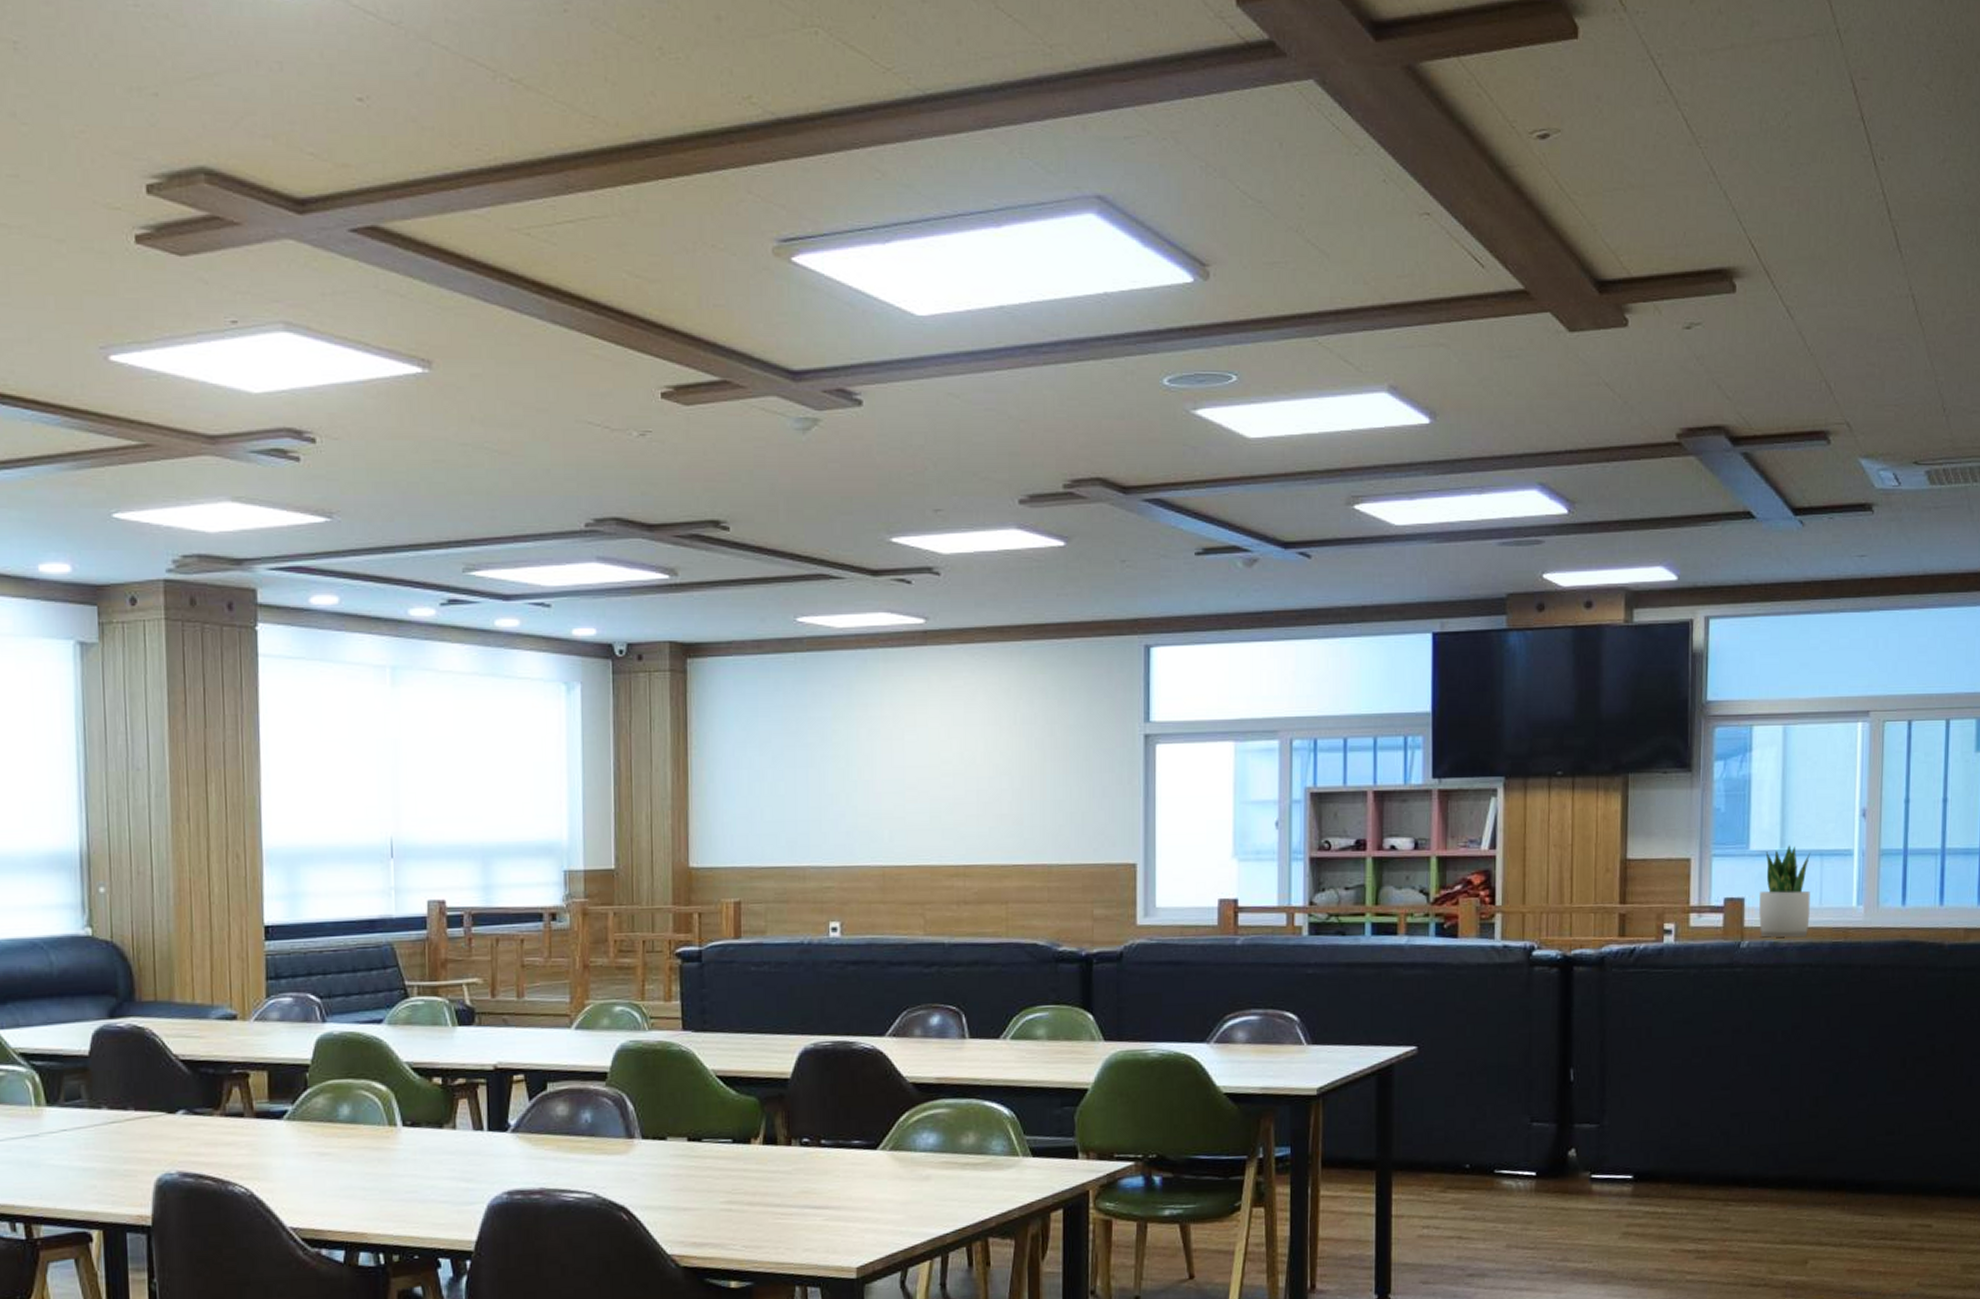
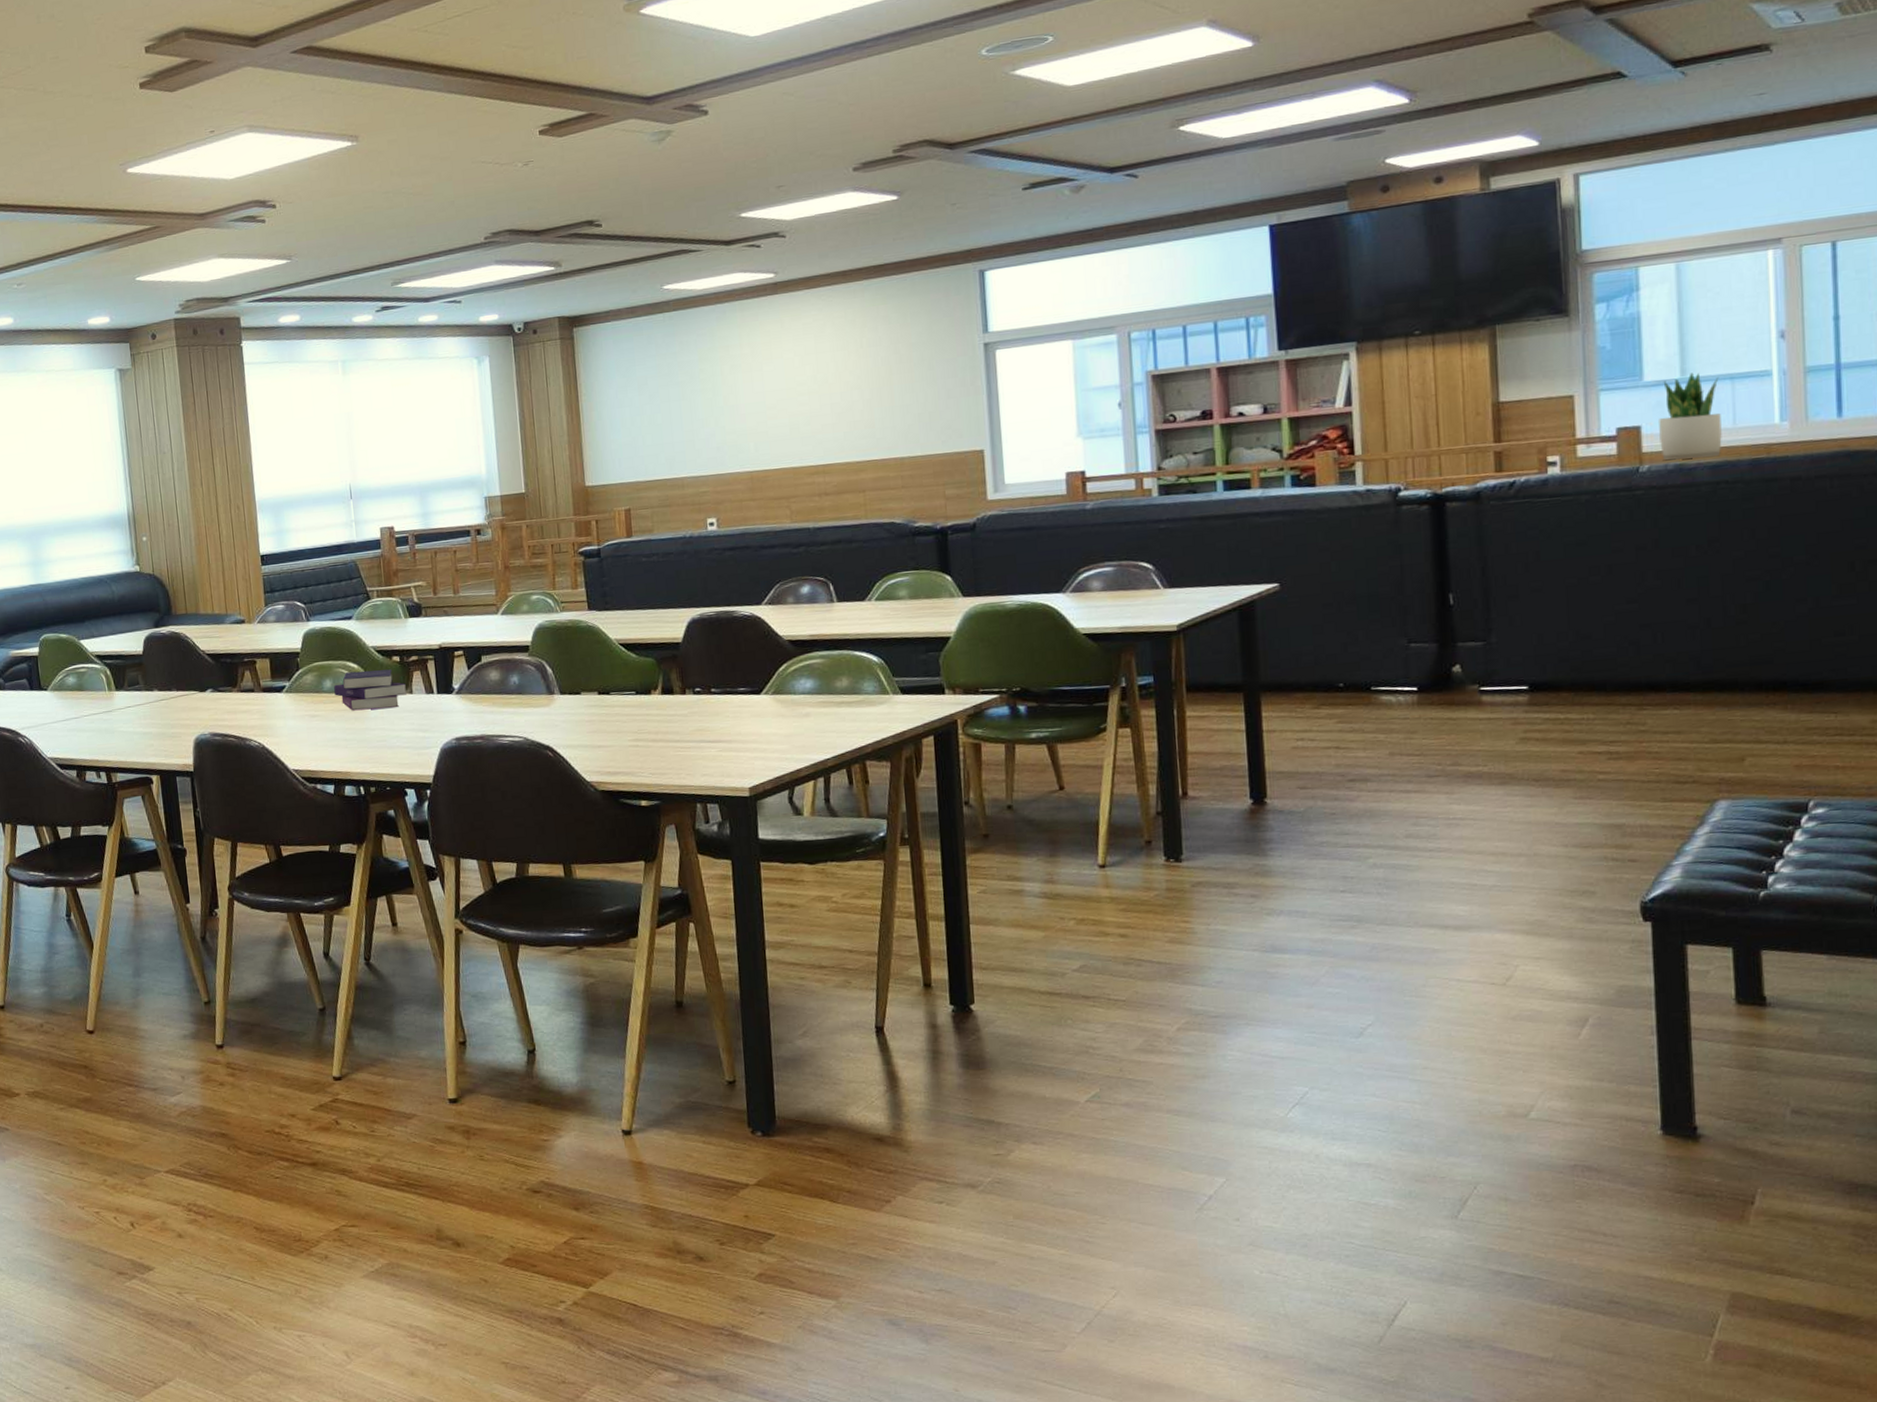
book: none [353,1094,448,1150] -> present [334,669,407,711]

